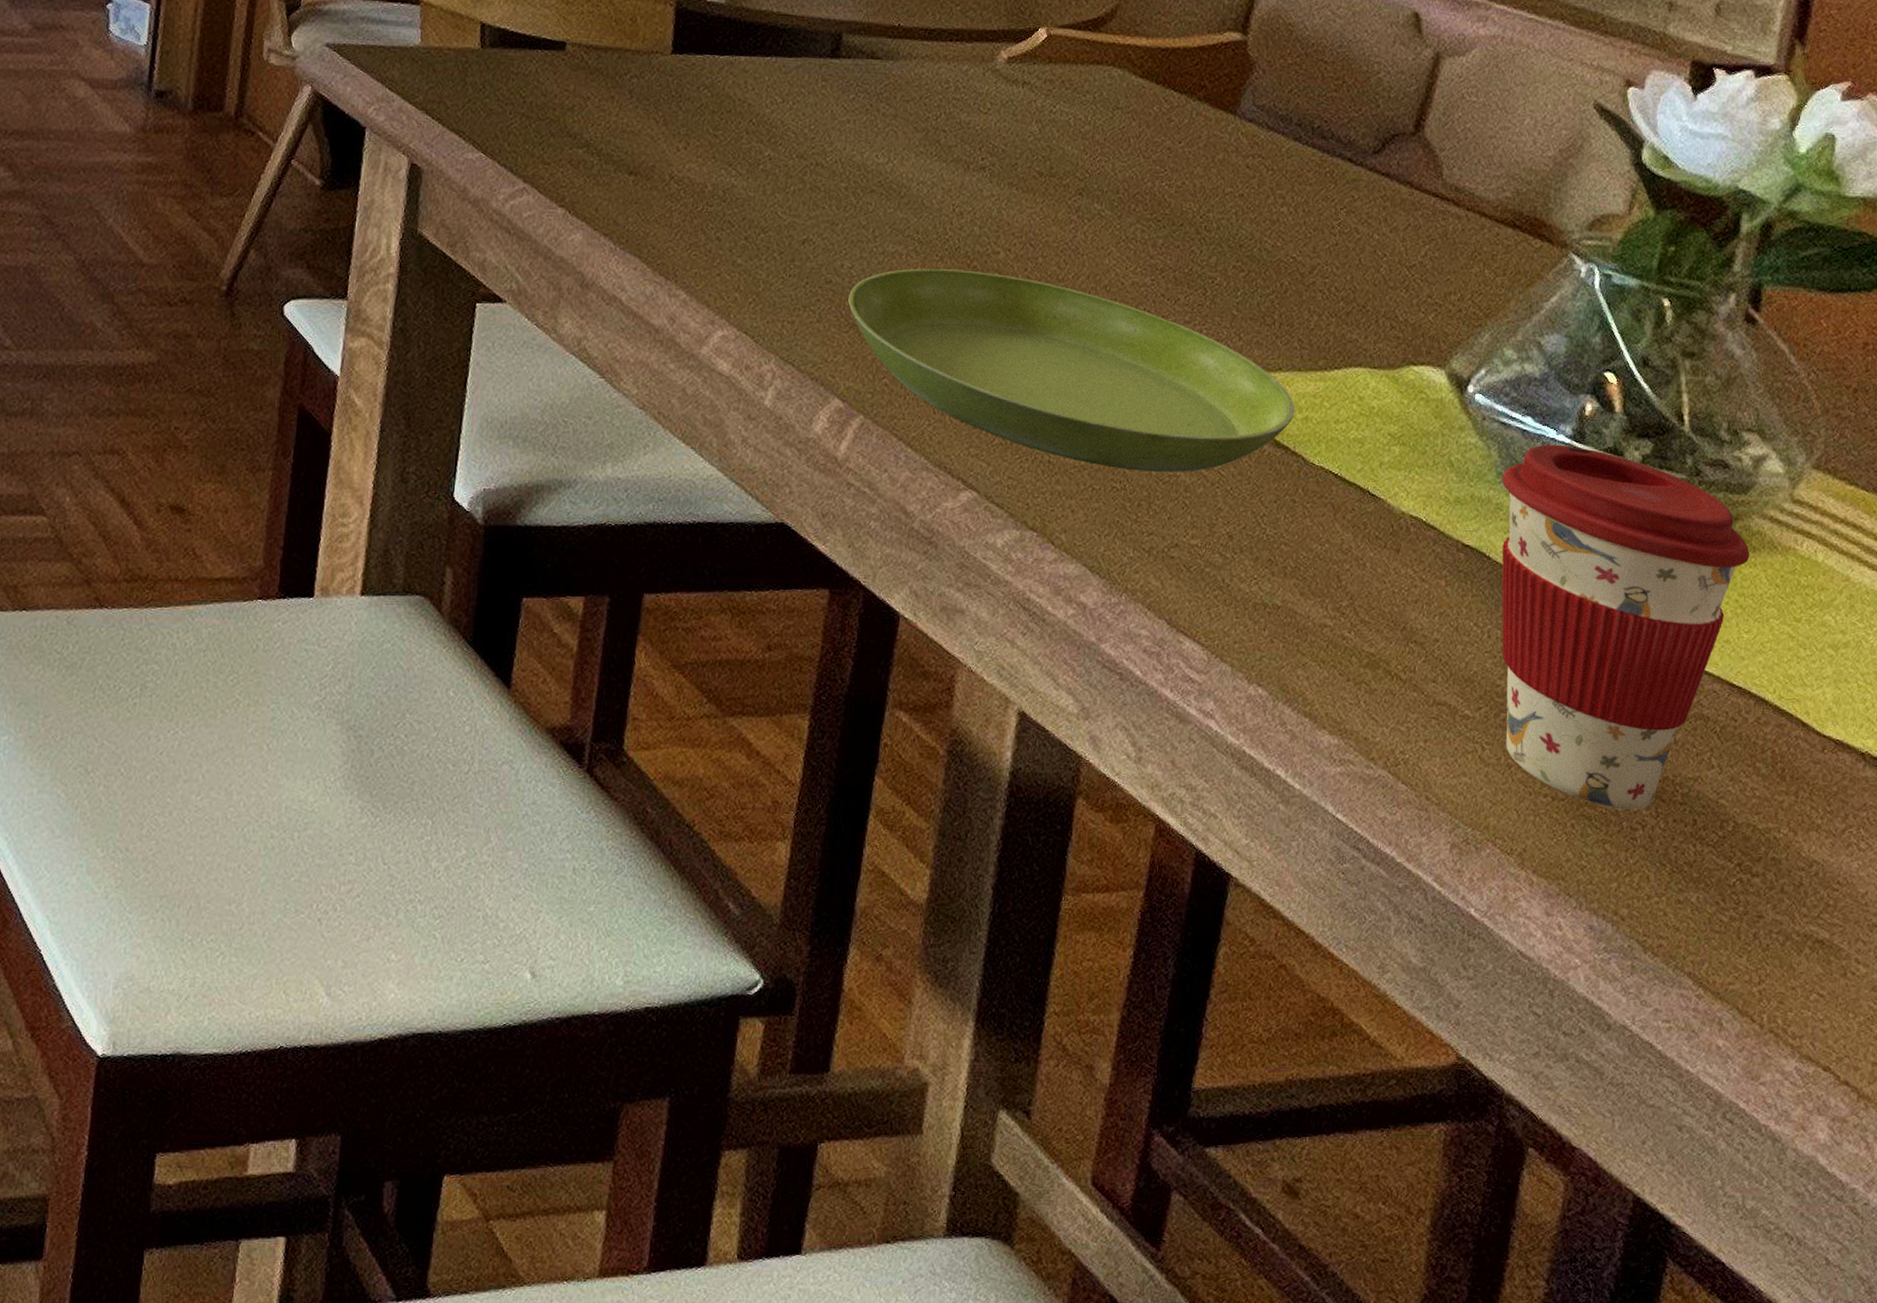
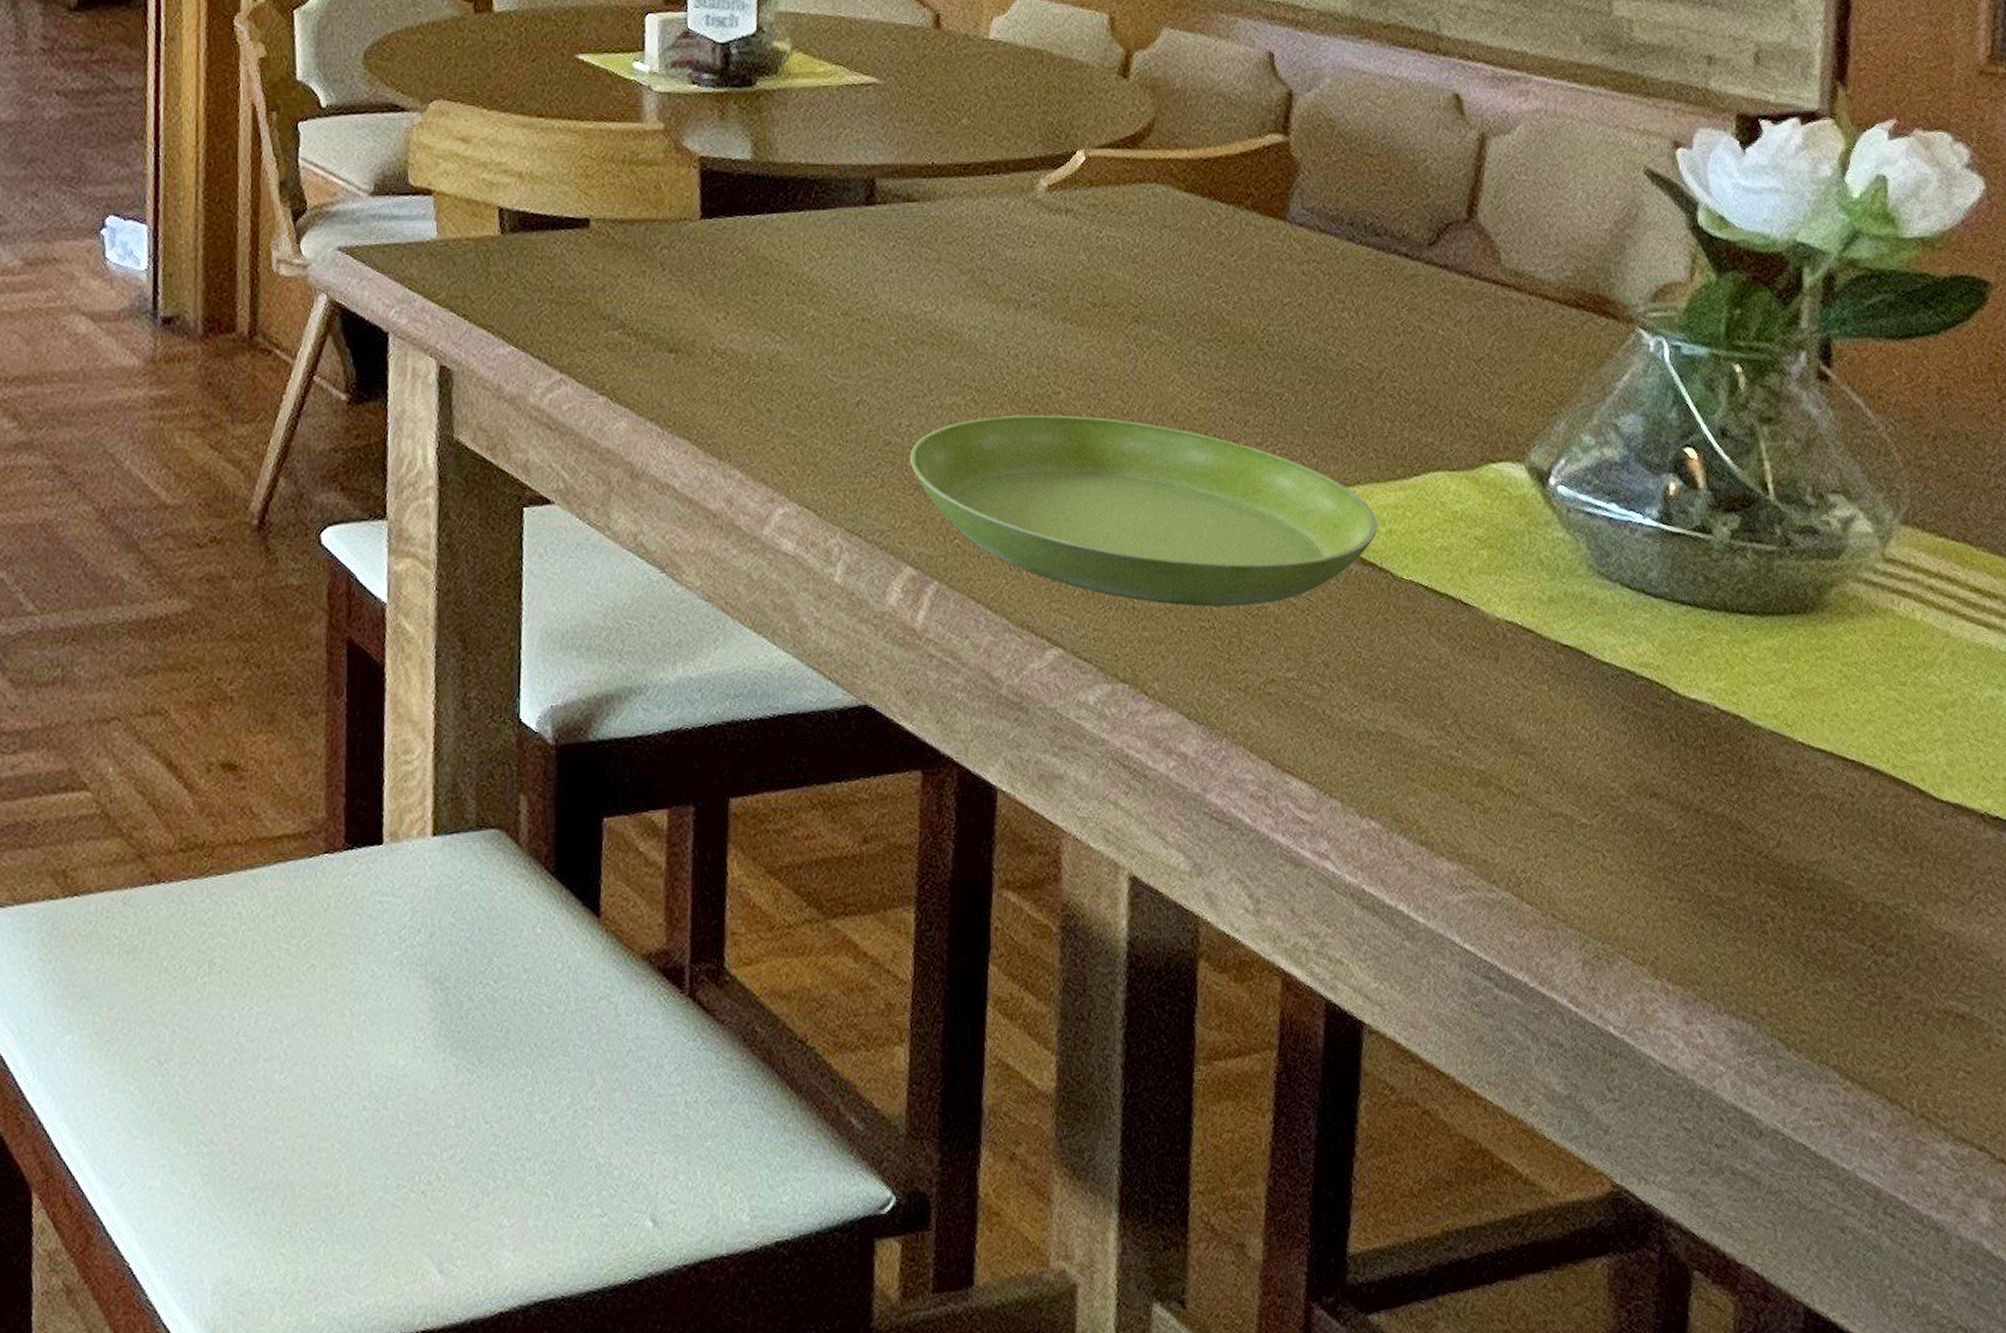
coffee cup: present [1501,444,1750,810] -> none [1593,529,1849,904]

